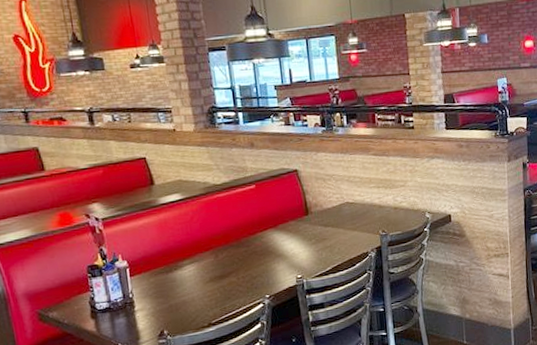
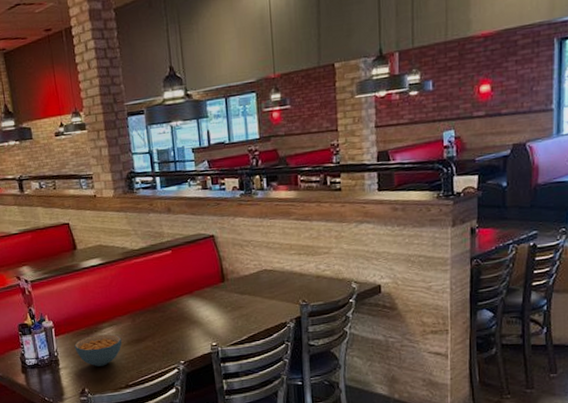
cereal bowl: none [152,271,204,306] -> present [74,334,122,367]

